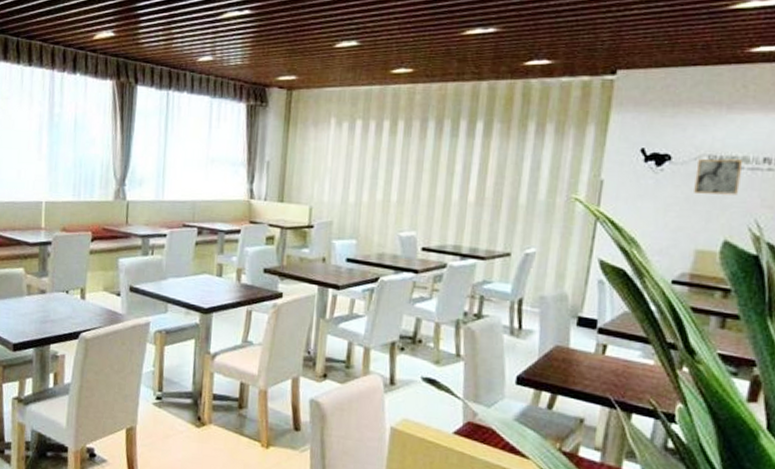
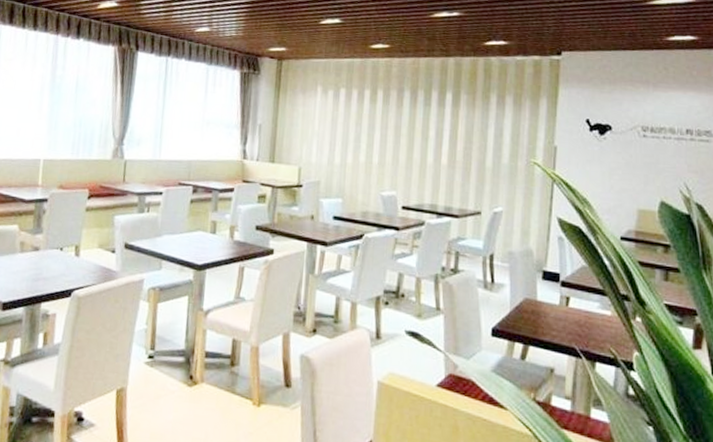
wall art: present [694,158,743,195] -> none [633,129,670,162]

